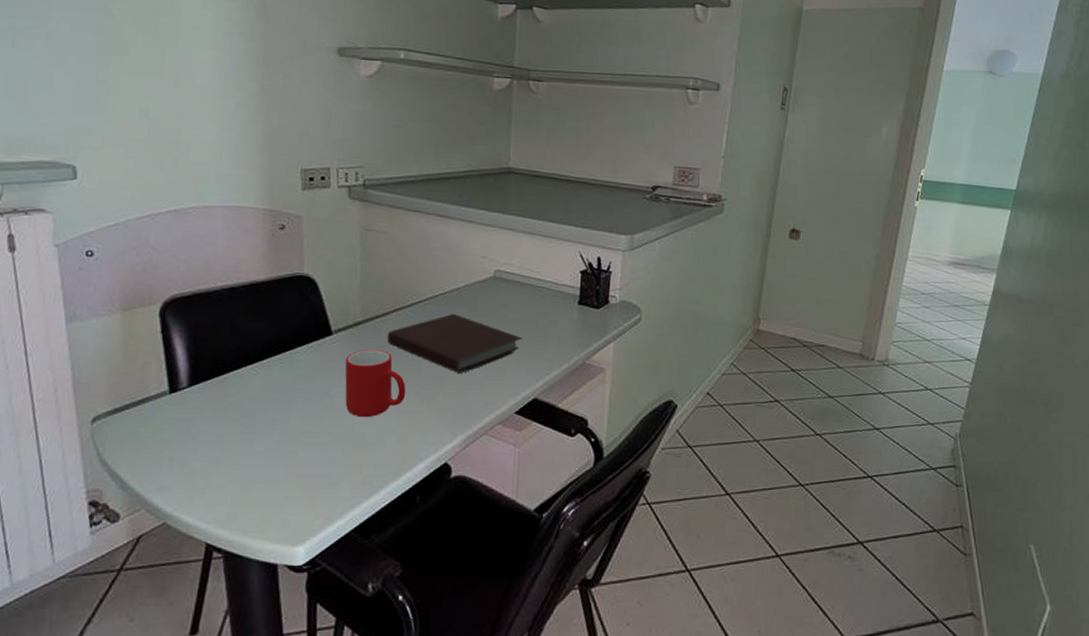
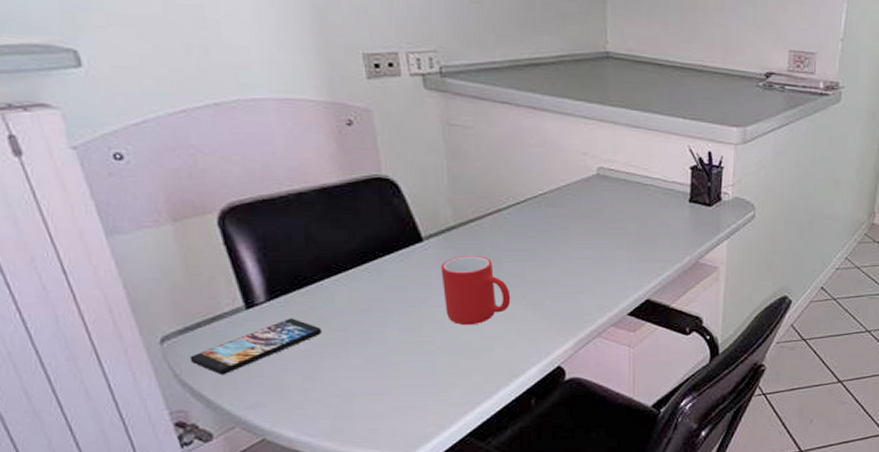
smartphone: none [113,404,233,457] -> present [189,318,323,375]
notebook: present [387,313,523,373] -> none [484,215,632,277]

